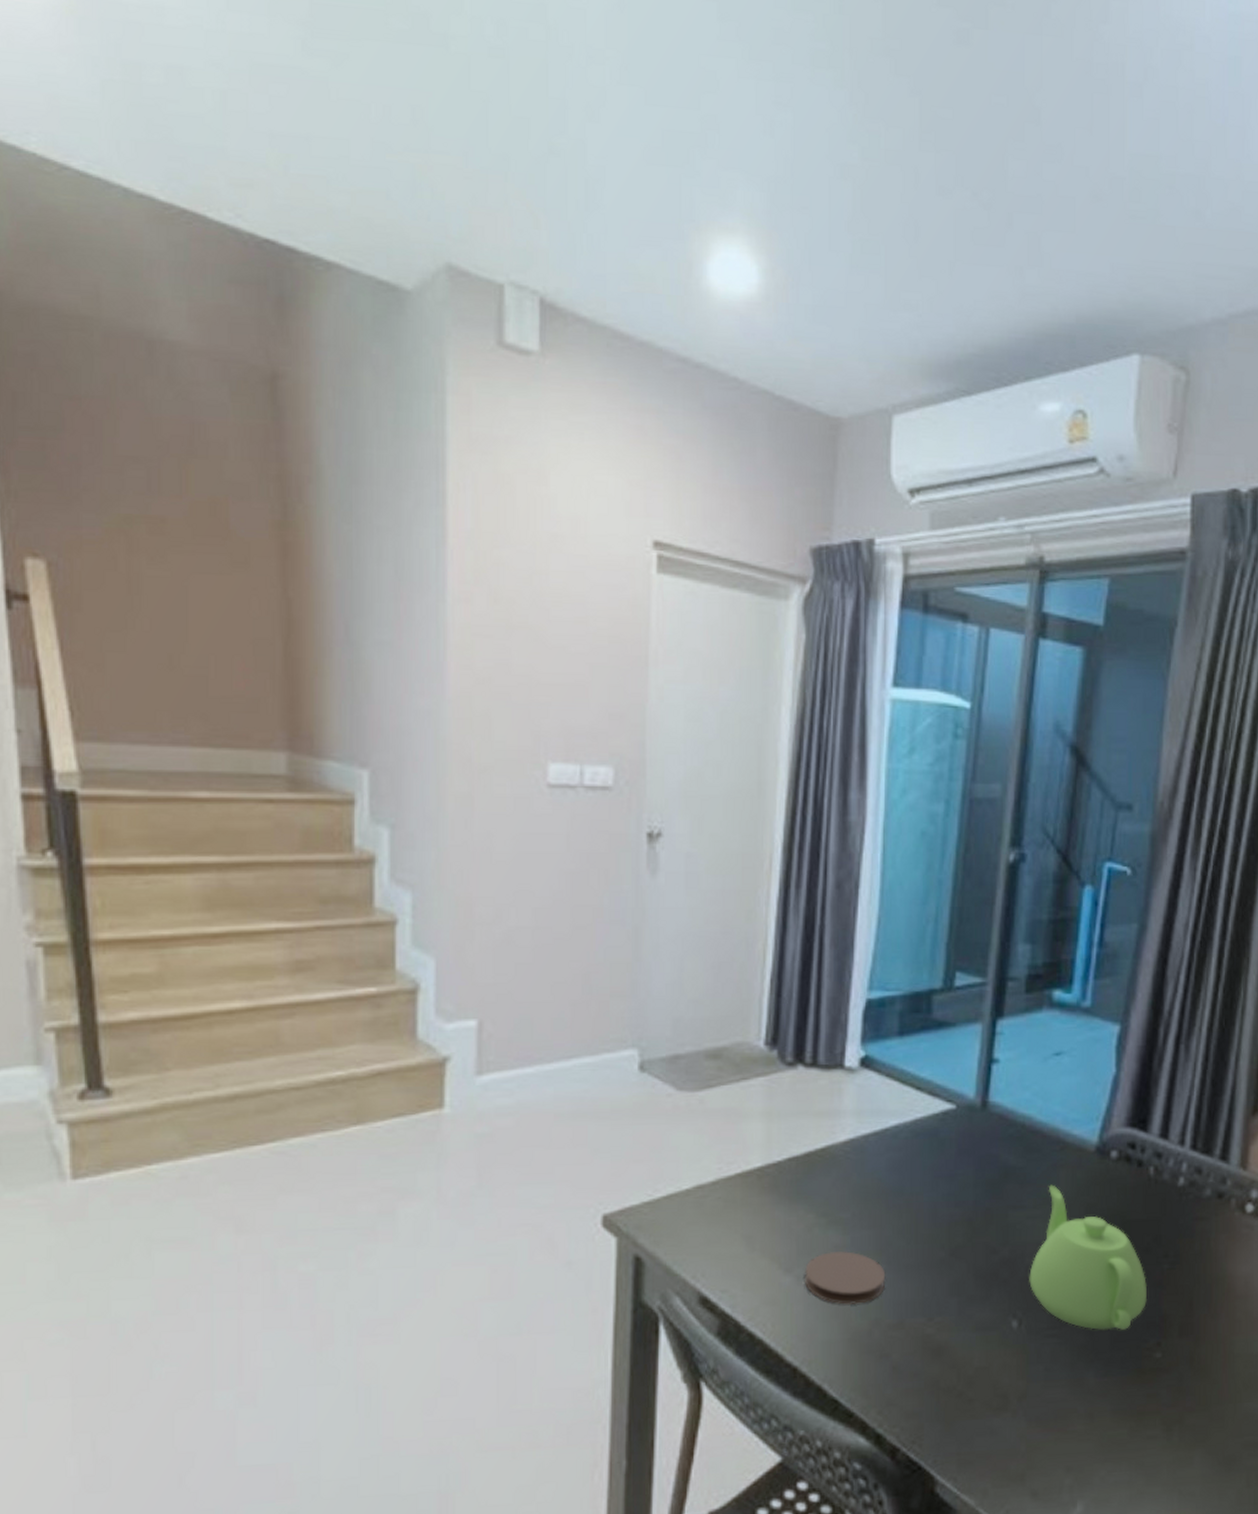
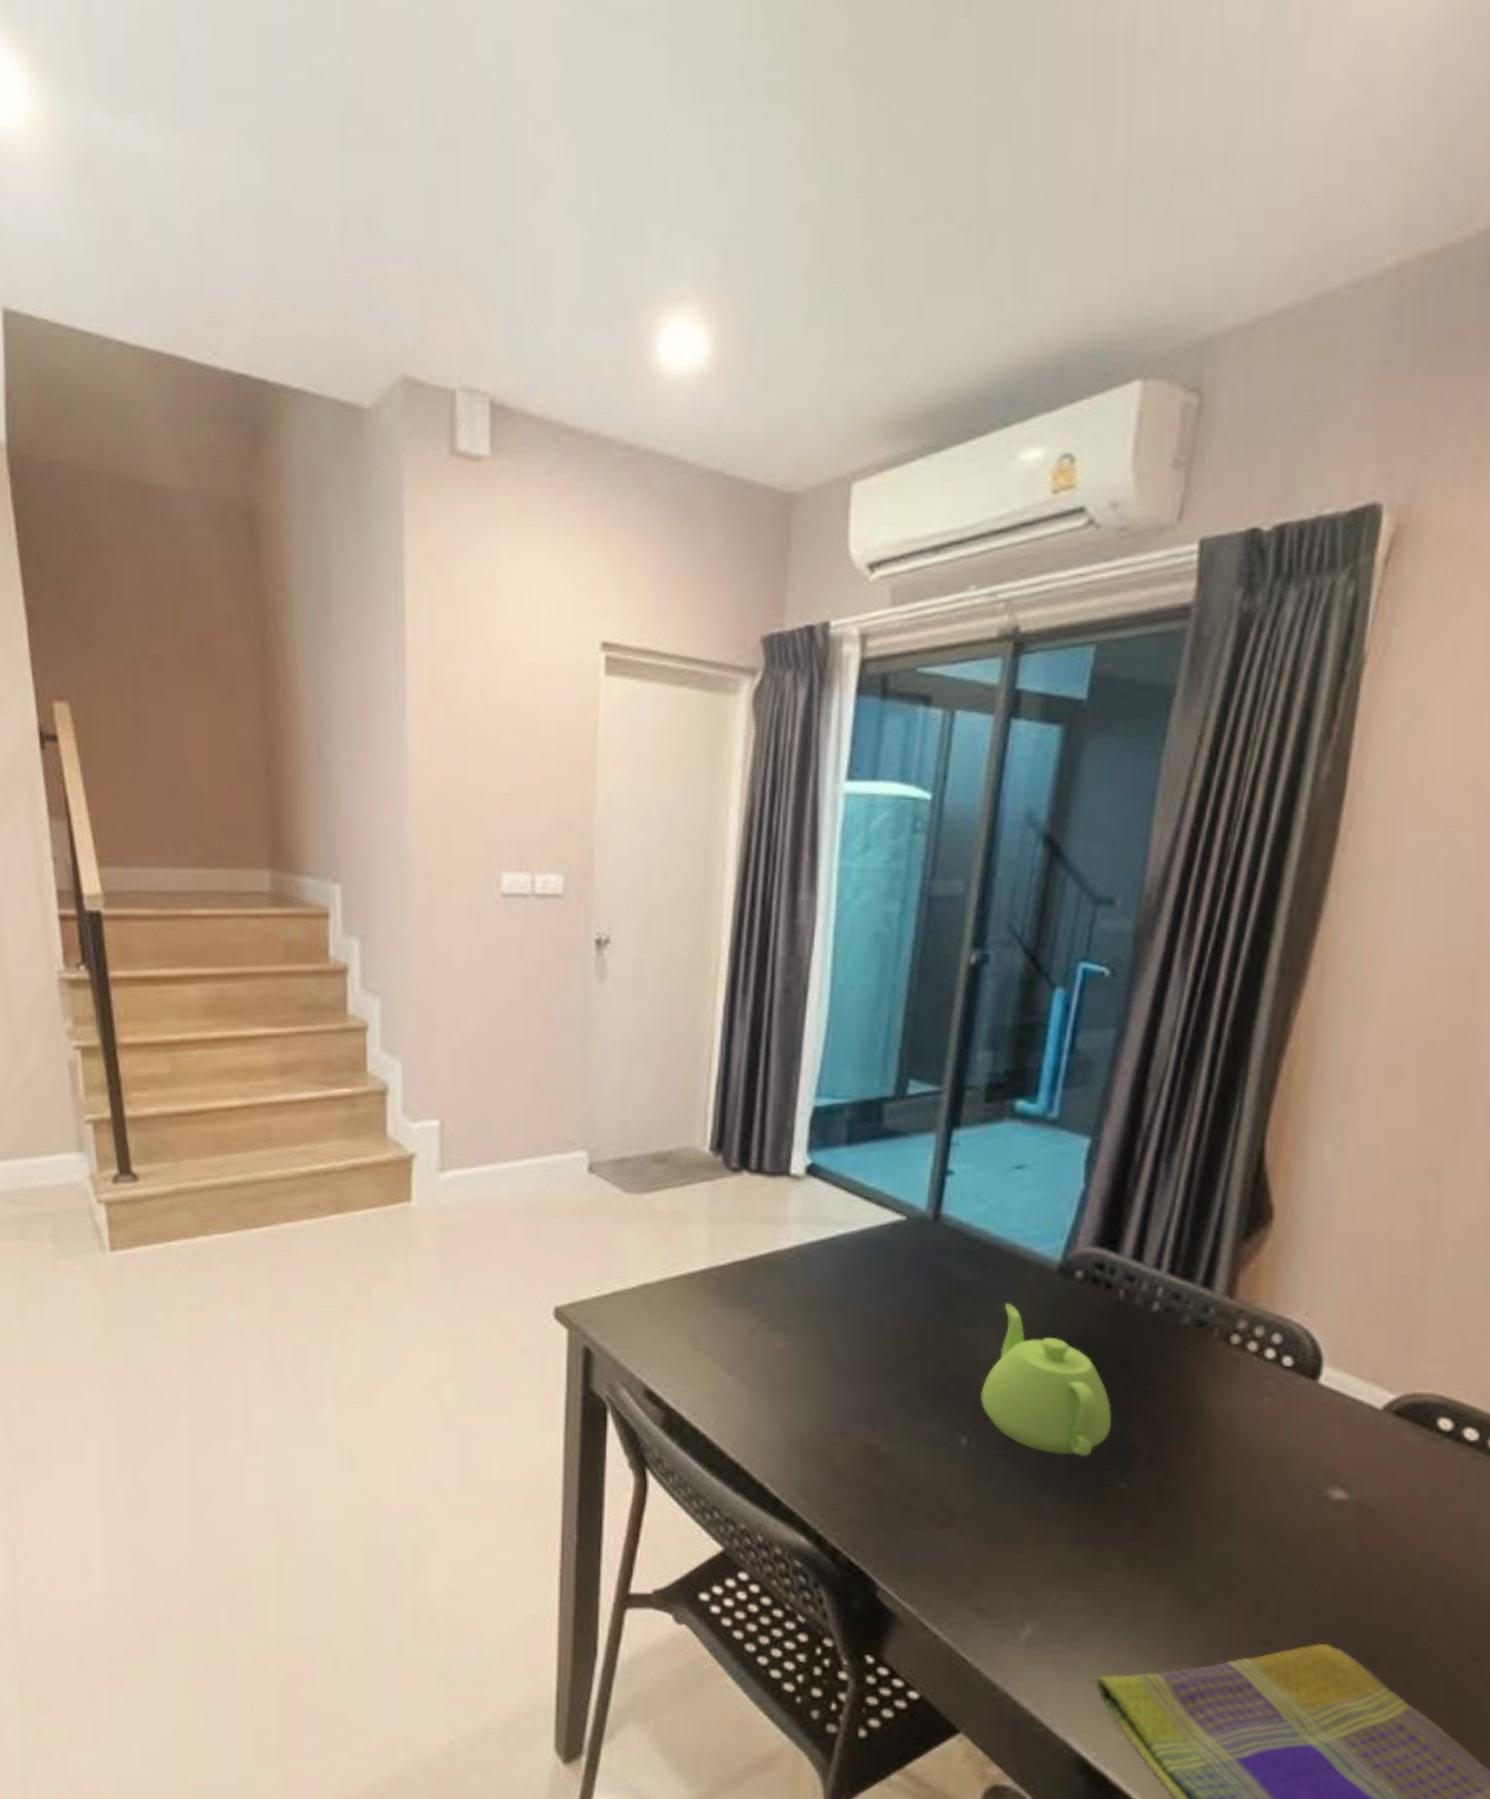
coaster: present [804,1251,886,1305] -> none [747,1356,829,1409]

